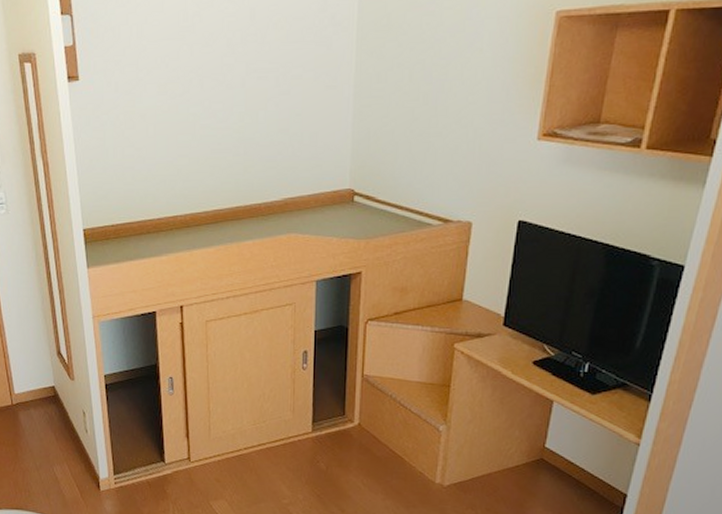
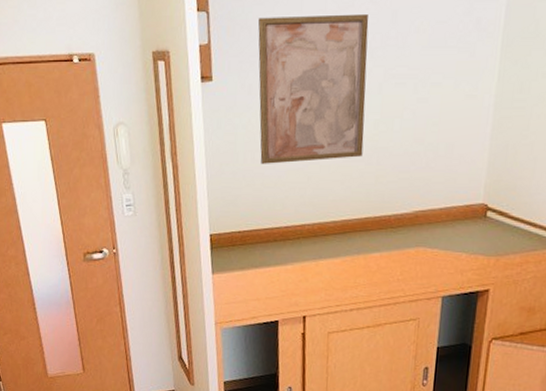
wall art: none [122,12,230,158] -> present [258,13,369,164]

